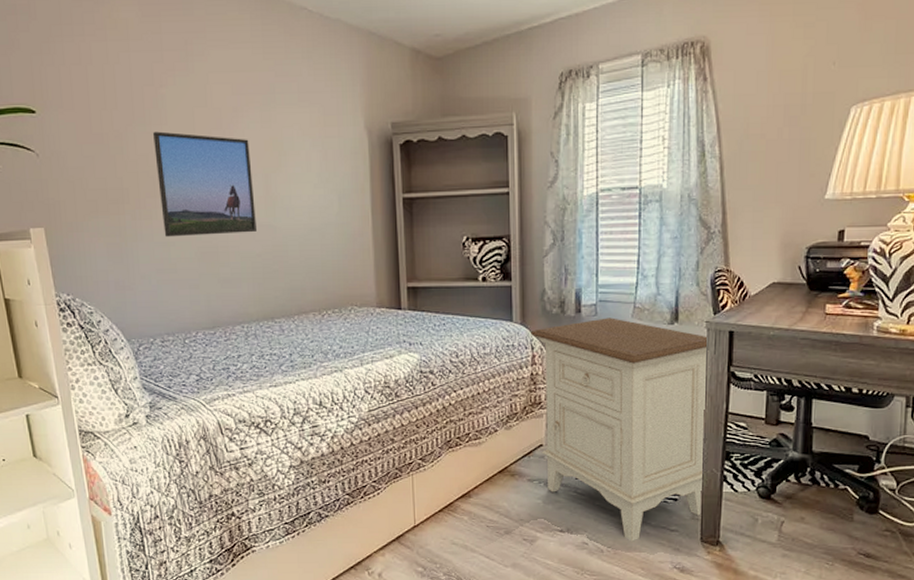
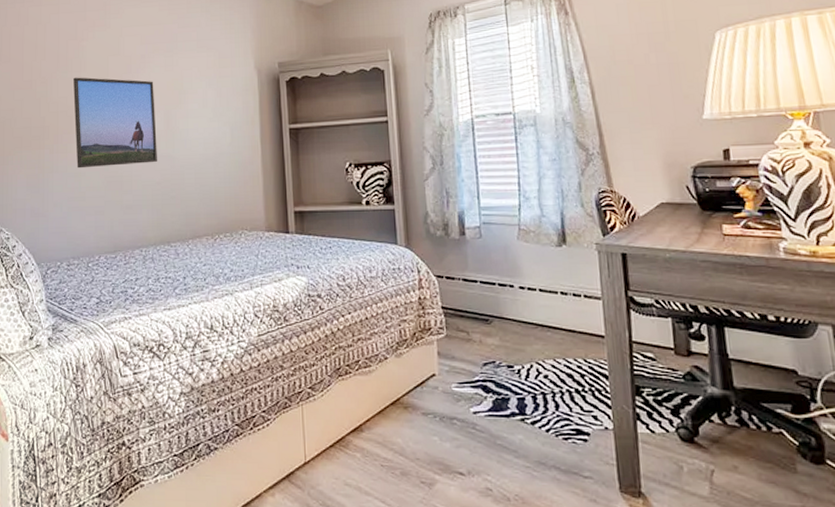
nightstand: present [531,318,709,542] -> none [416,240,615,489]

